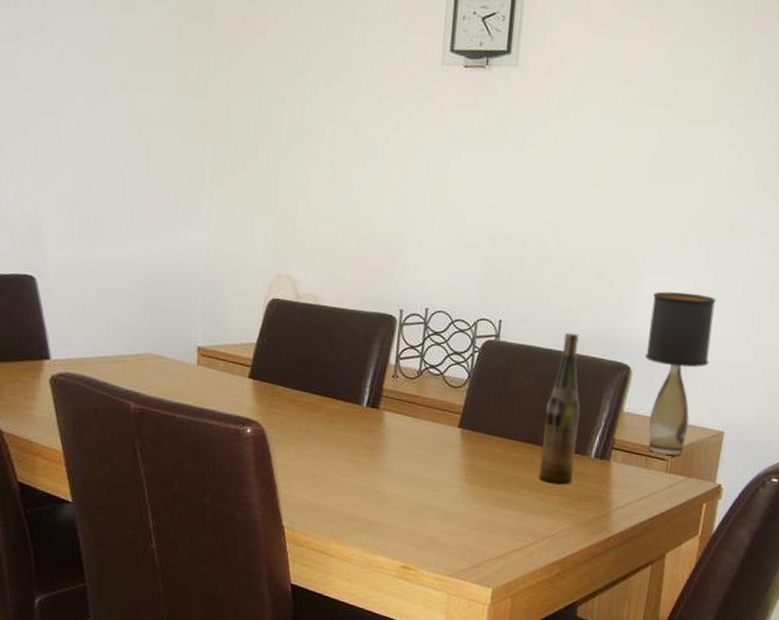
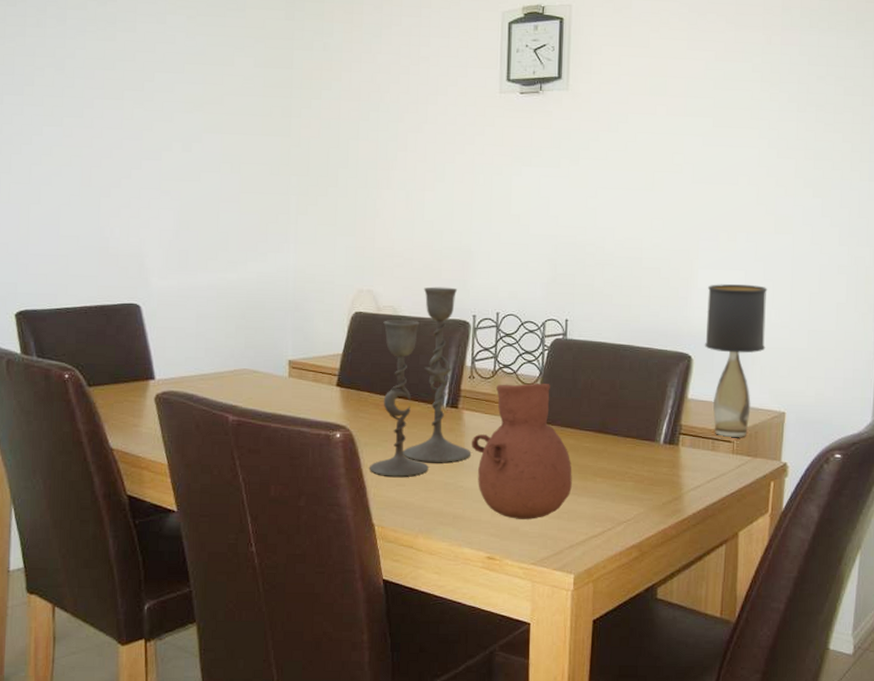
candlestick: none [281,276,390,479] -> present [370,286,470,477]
vase: none [391,385,497,530] -> present [471,382,572,520]
wine bottle: present [538,332,581,484] -> none [612,327,647,471]

